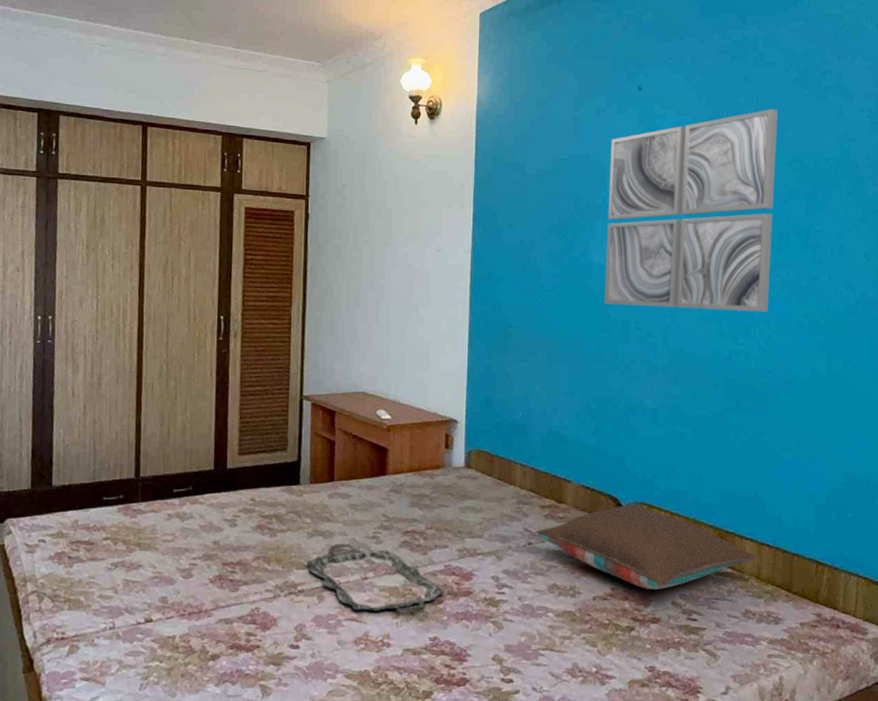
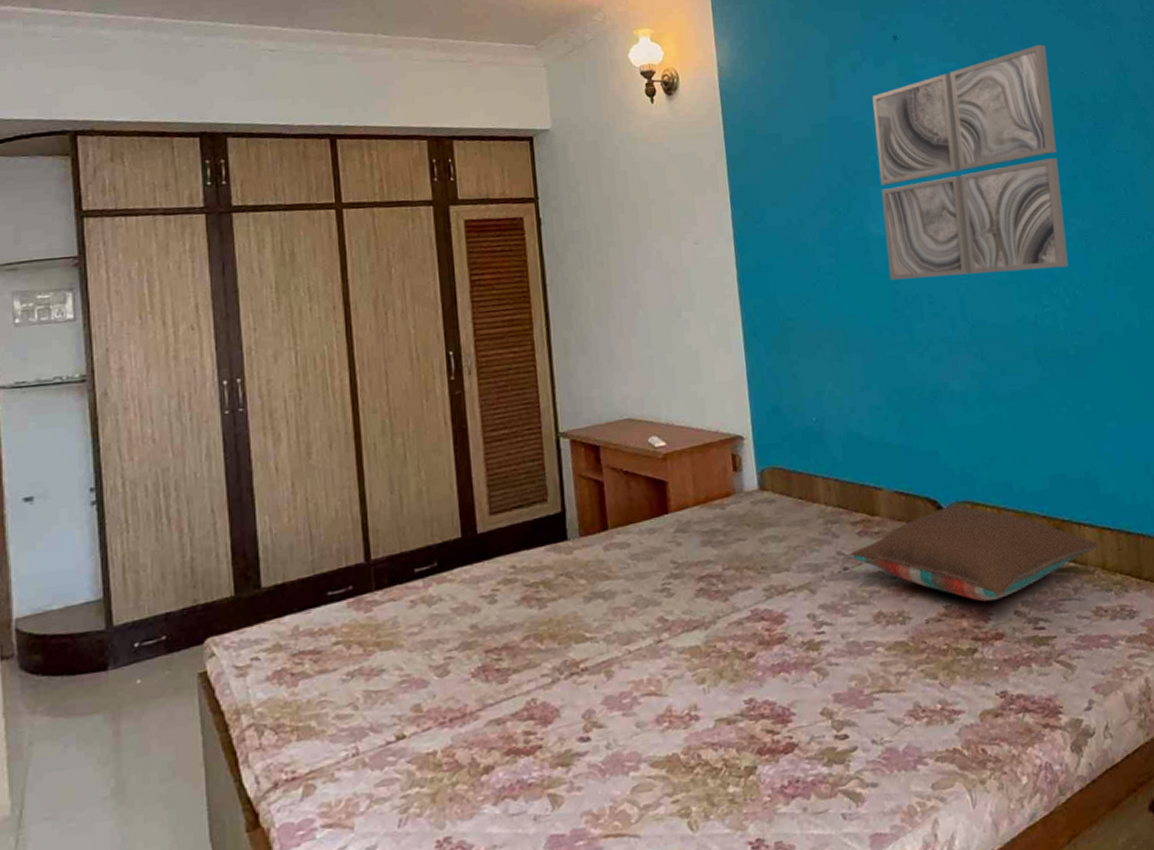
serving tray: present [306,543,444,611] -> none [586,602,754,683]

